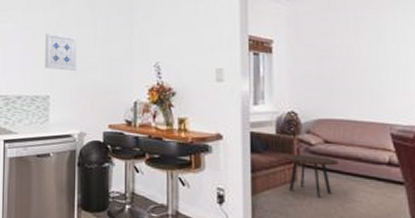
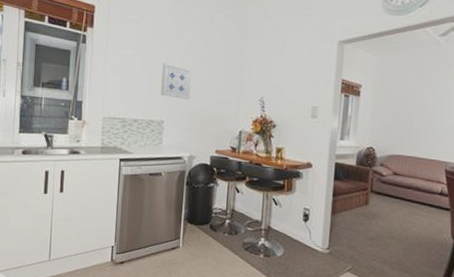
side table: present [283,154,339,198] -> none [359,182,403,219]

